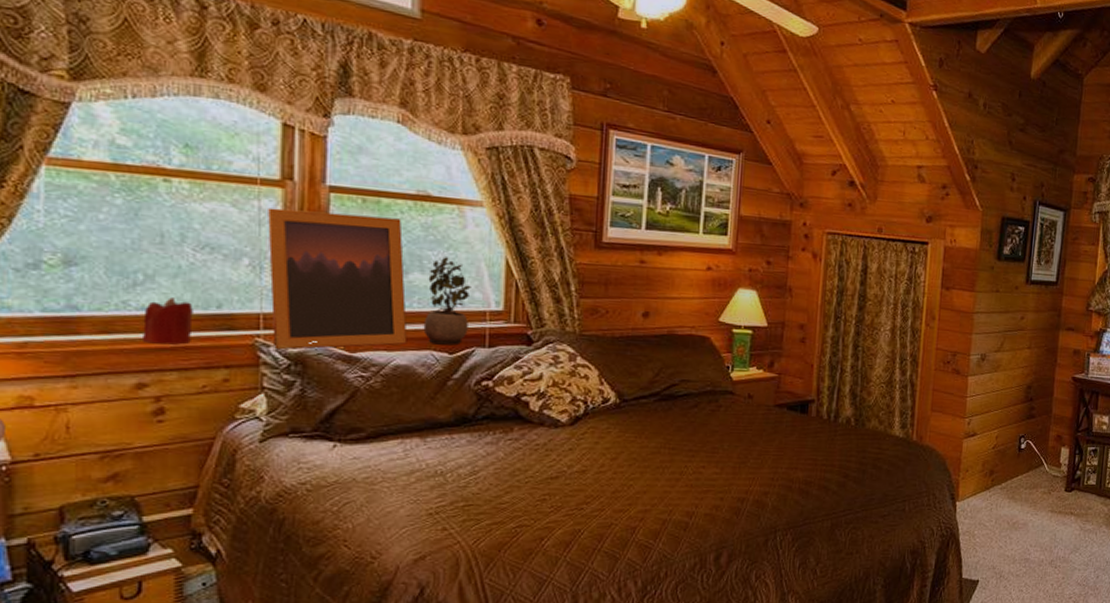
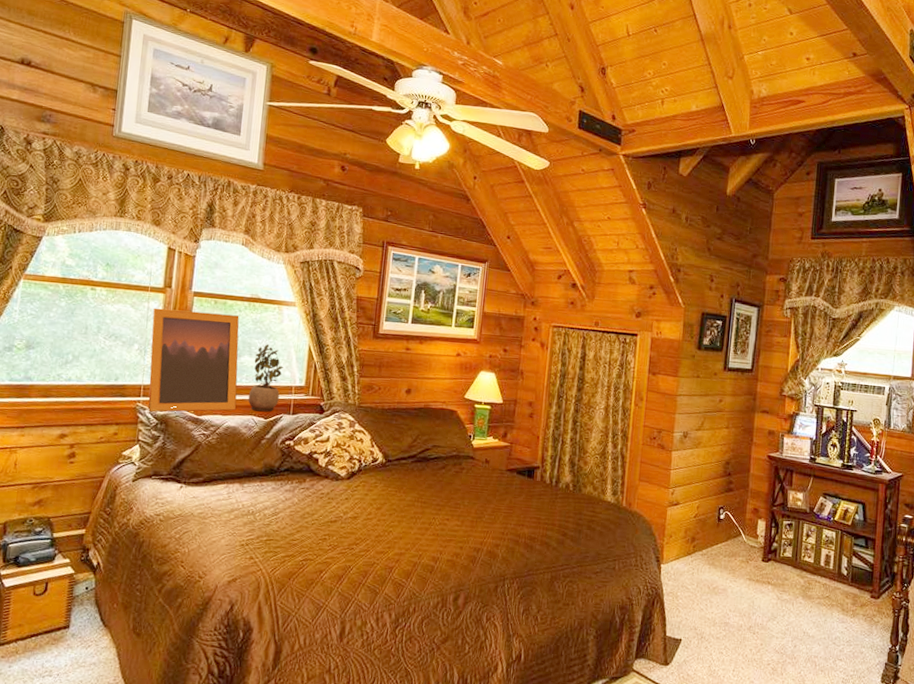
candle: present [143,297,193,345] -> none [67,372,100,407]

